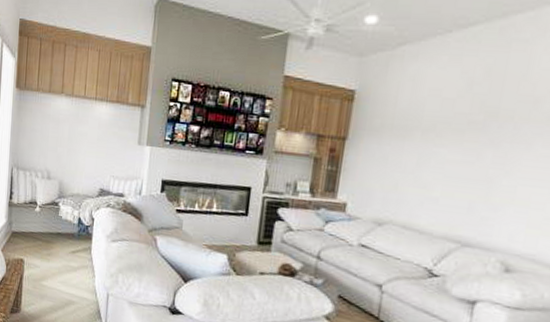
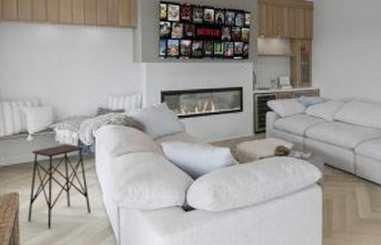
side table: none [30,220,84,301] -> present [28,144,92,230]

